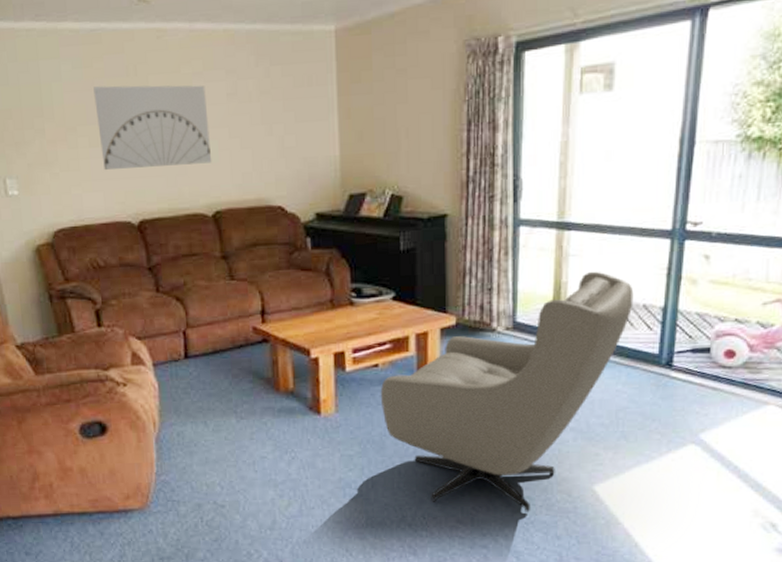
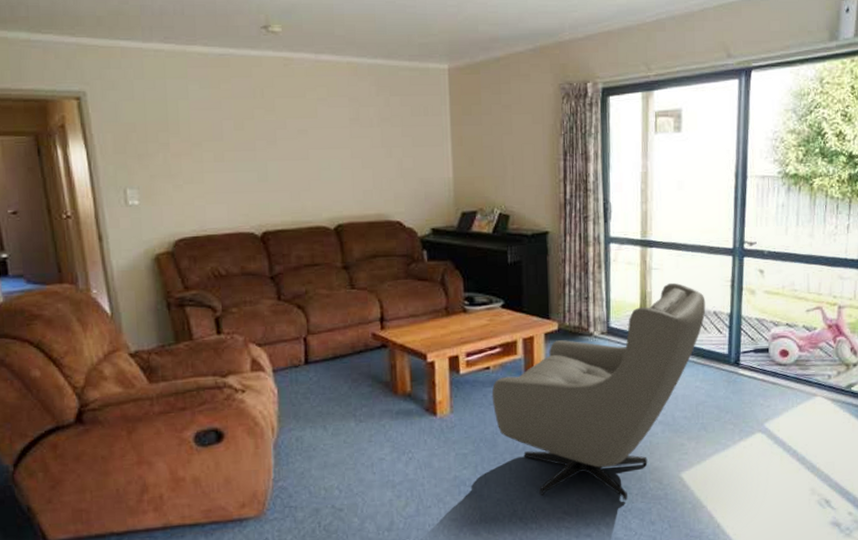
wall art: present [93,85,212,170] -> none [220,106,335,183]

